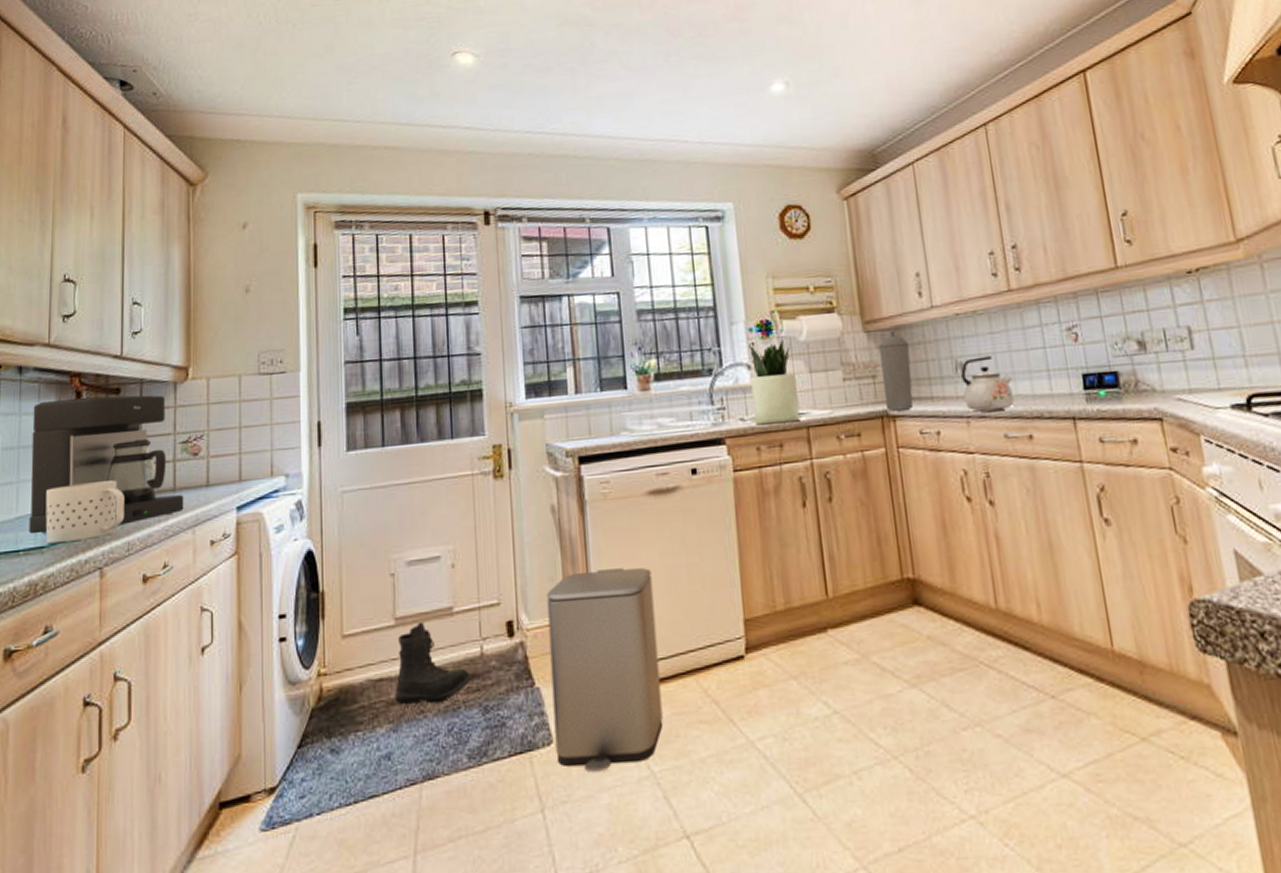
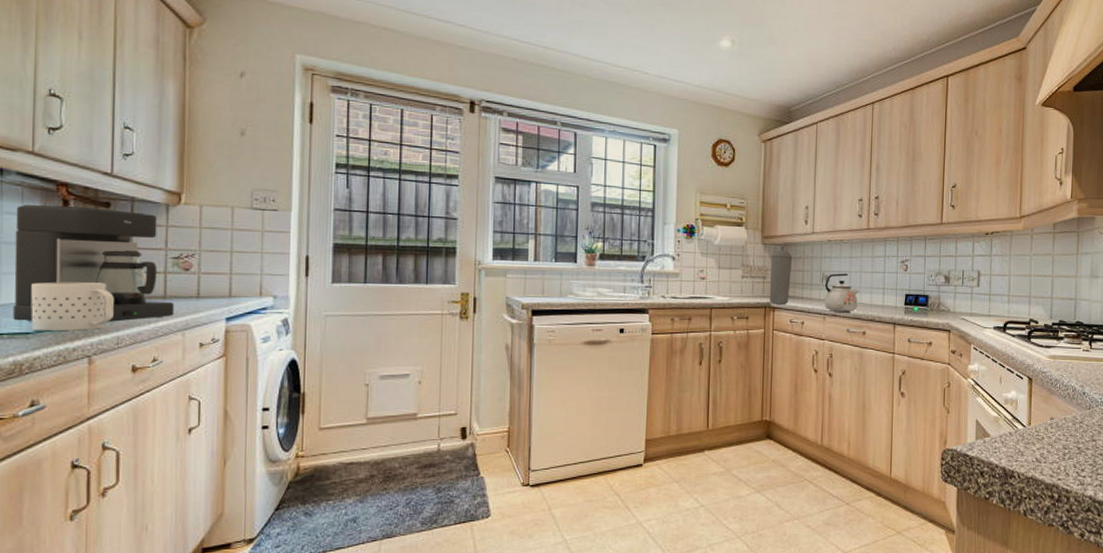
boot: present [395,621,473,704] -> none [363,422,430,483]
pedal bin: present [546,568,664,774] -> none [492,396,580,539]
planter: present [747,339,805,425] -> none [669,241,710,303]

